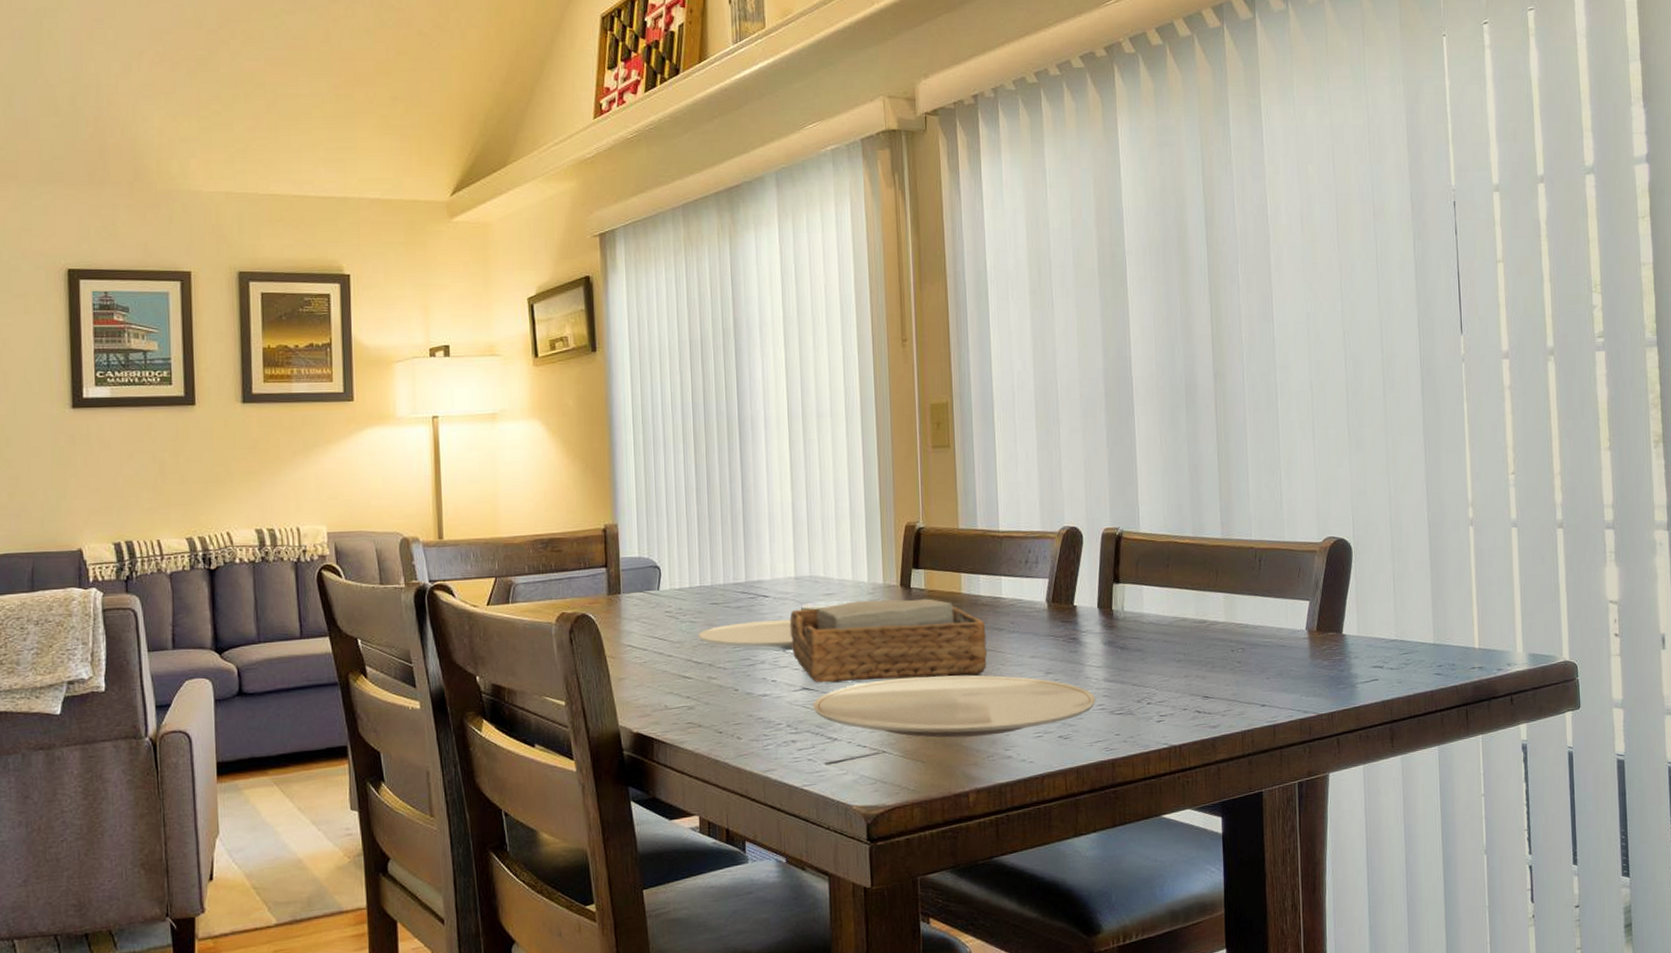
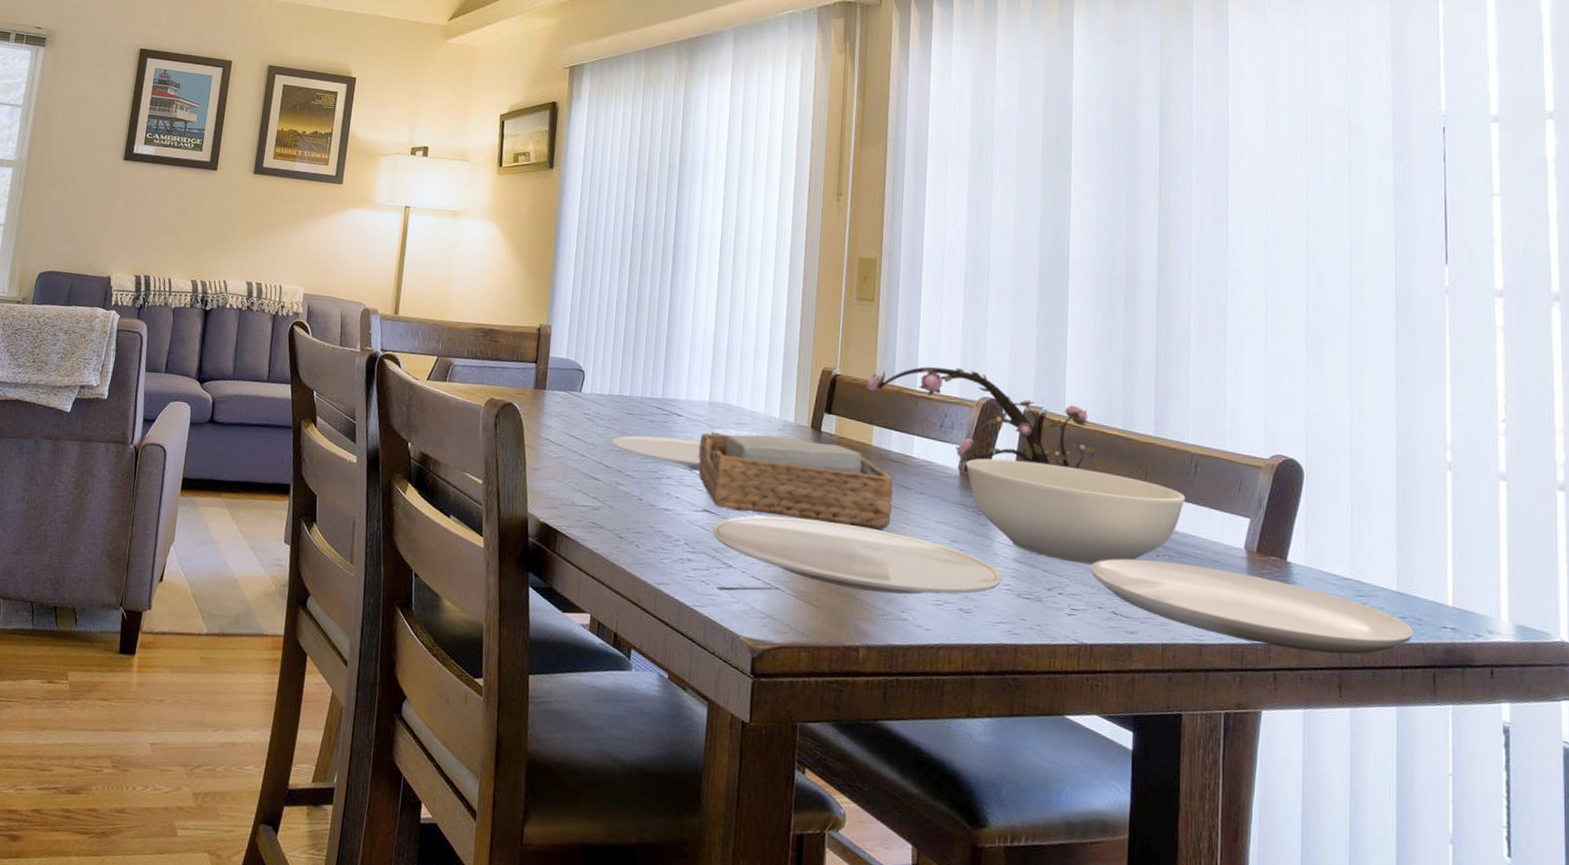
flower arrangement: none [950,502,1170,596] -> present [866,366,1095,470]
bowl: none [1052,580,1253,672] -> present [965,458,1186,565]
plate: none [1173,652,1449,714] -> present [1090,558,1414,654]

